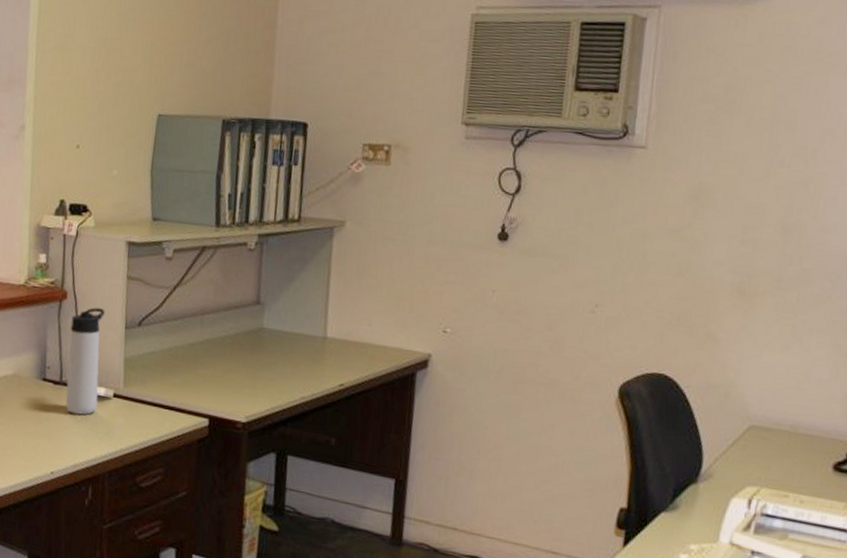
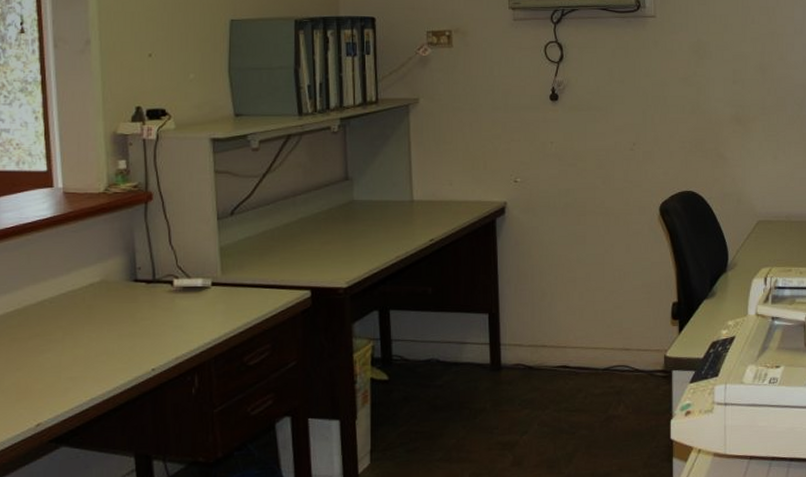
thermos bottle: present [66,307,105,415] -> none [159,204,196,309]

